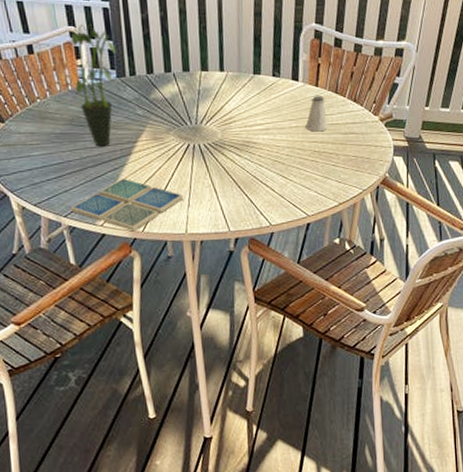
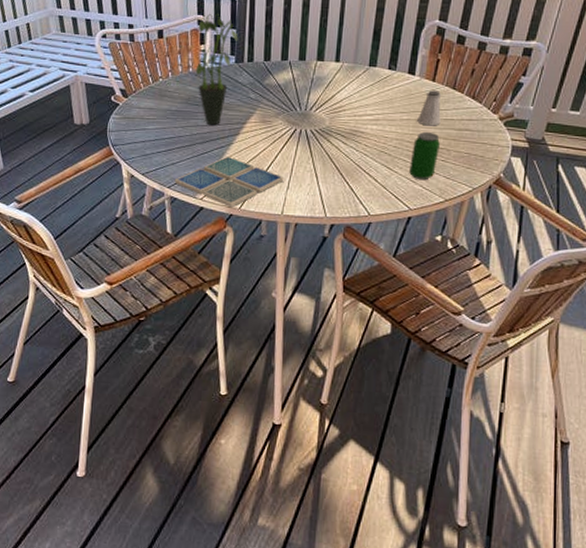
beverage can: none [303,137,329,187] -> present [409,131,440,181]

